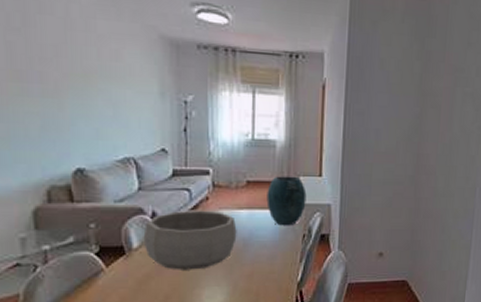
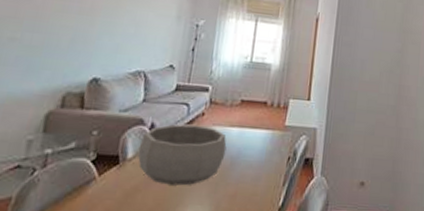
vase: present [266,176,307,226] -> none [257,97,295,147]

